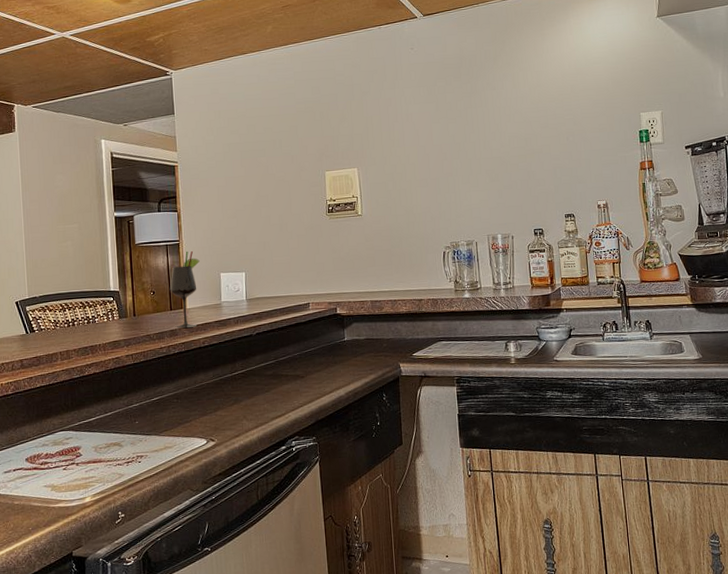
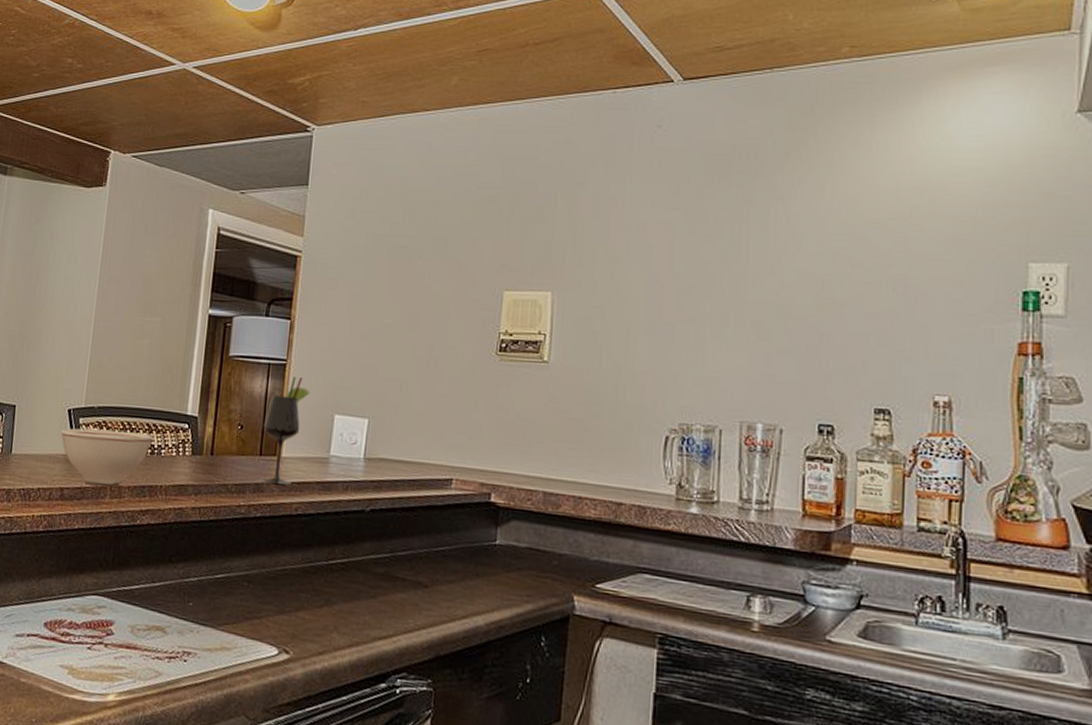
bowl: none [13,309,87,354] -> present [61,428,153,488]

